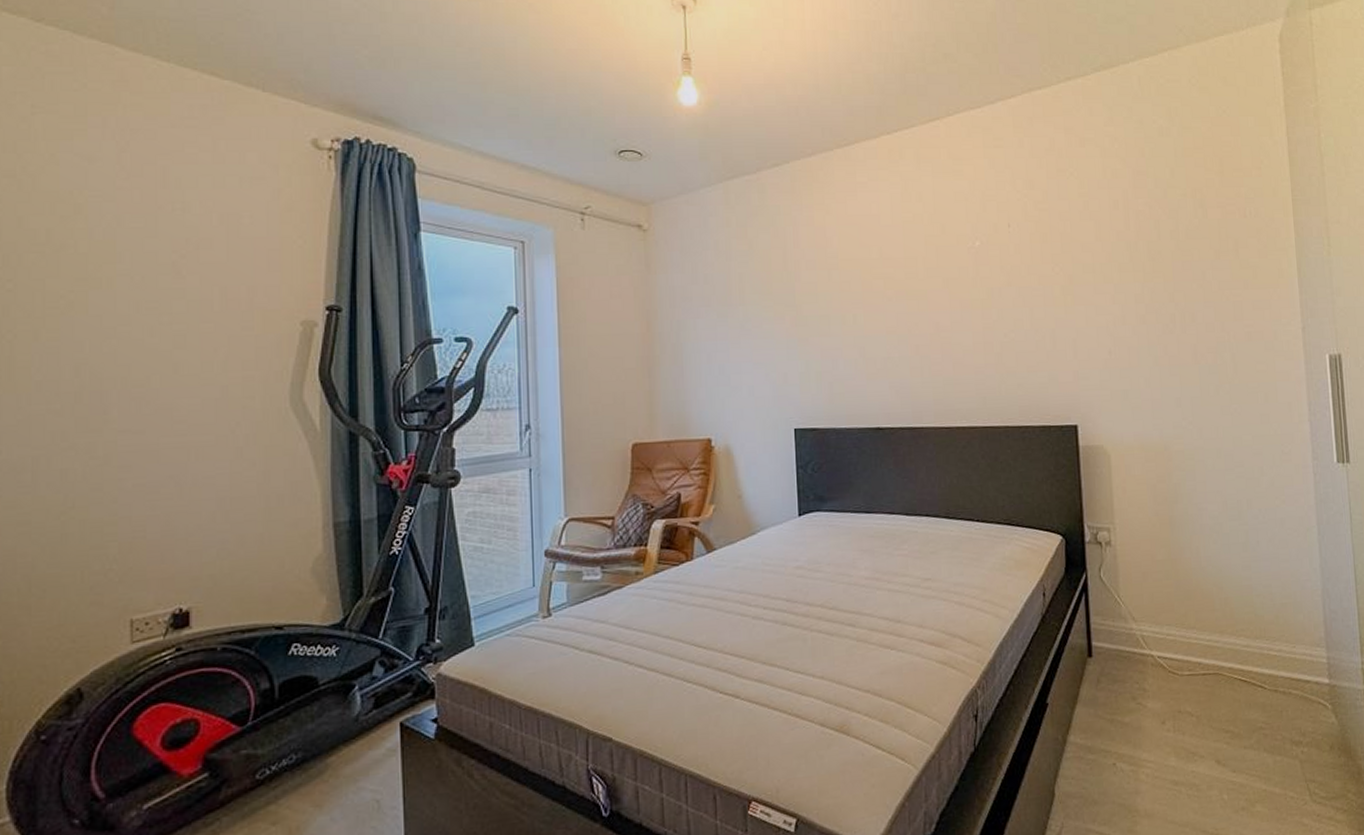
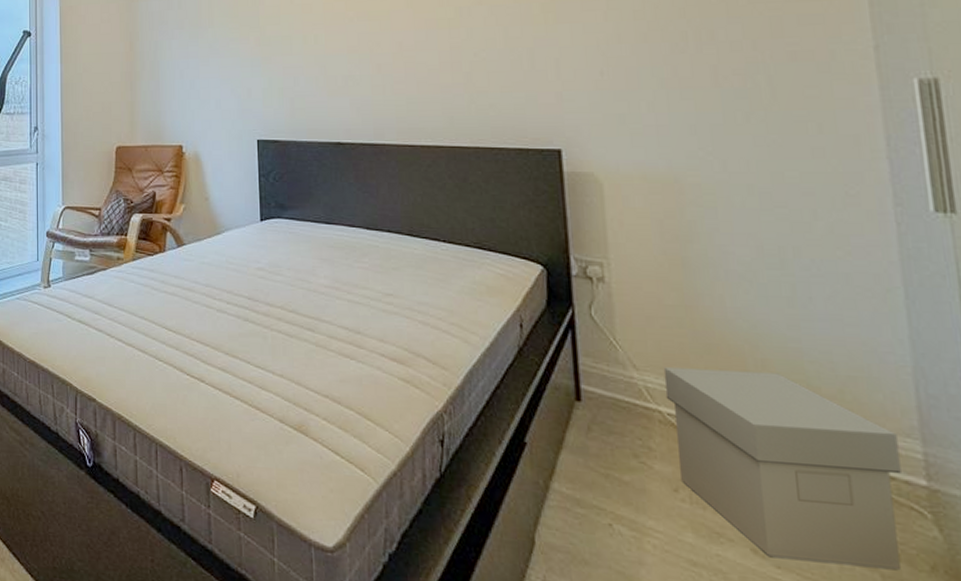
storage box: none [1155,608,1313,764] -> present [663,367,901,569]

